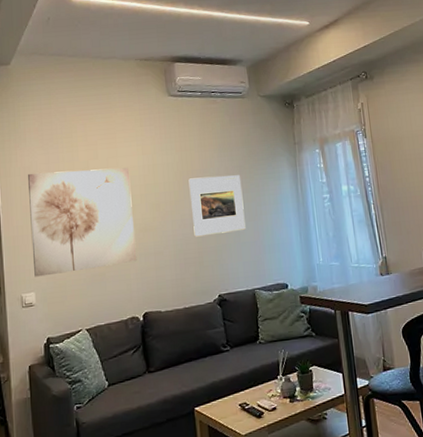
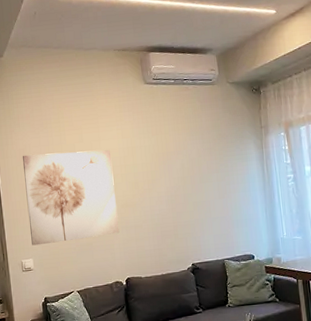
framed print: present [188,175,246,237] -> none [164,156,216,212]

